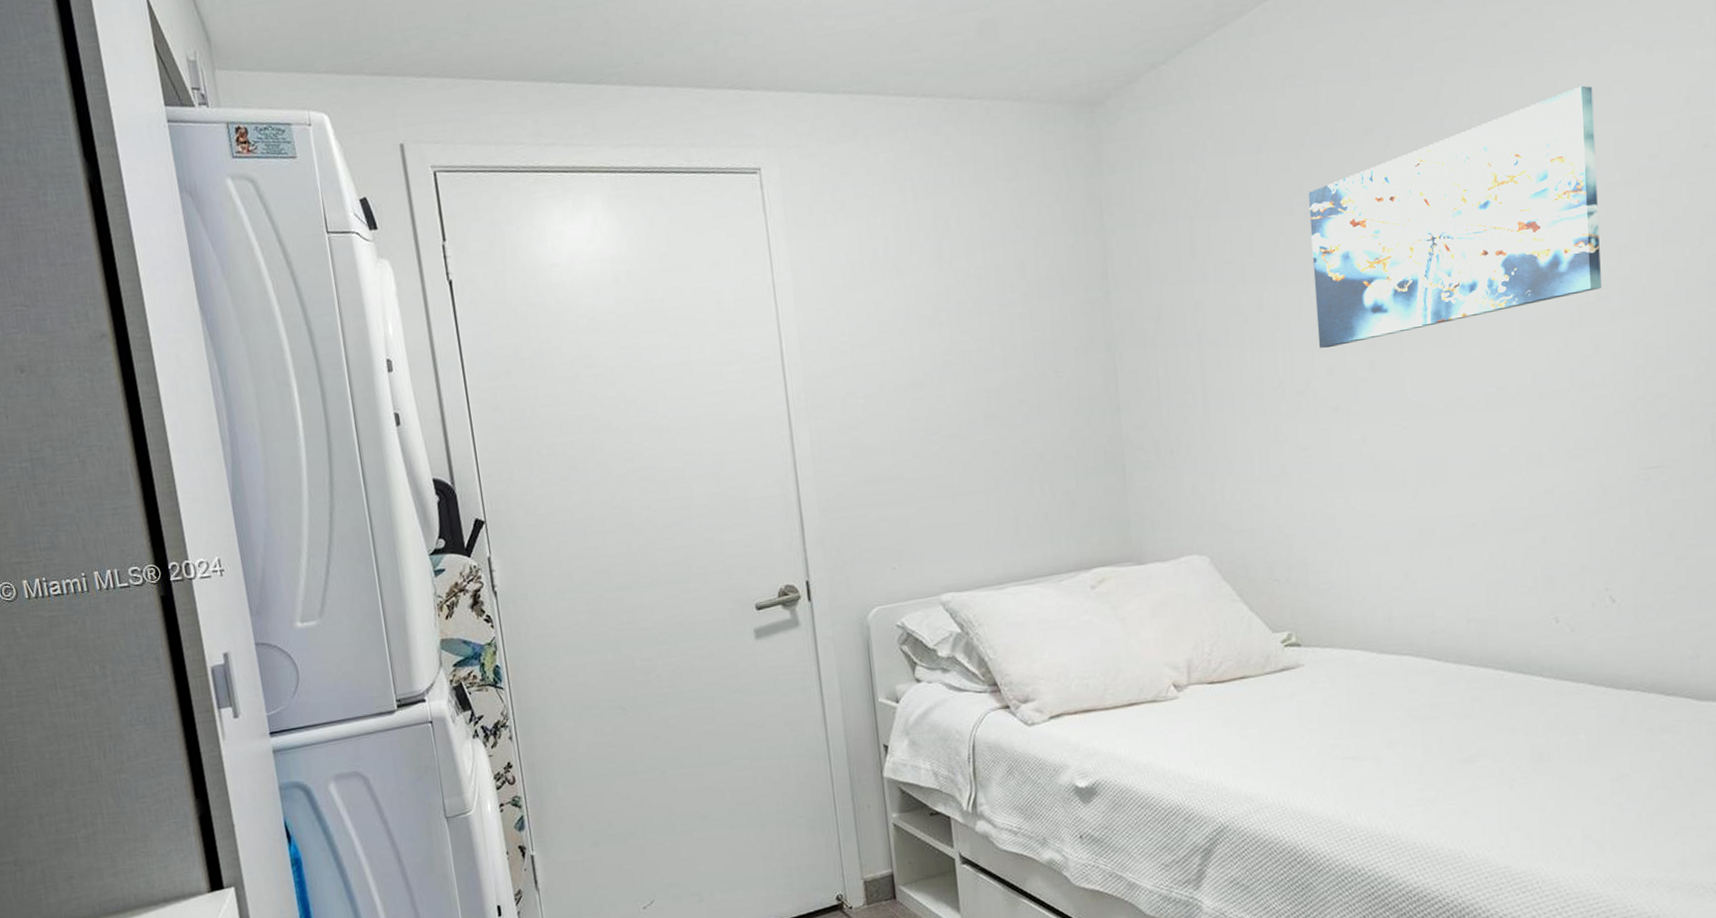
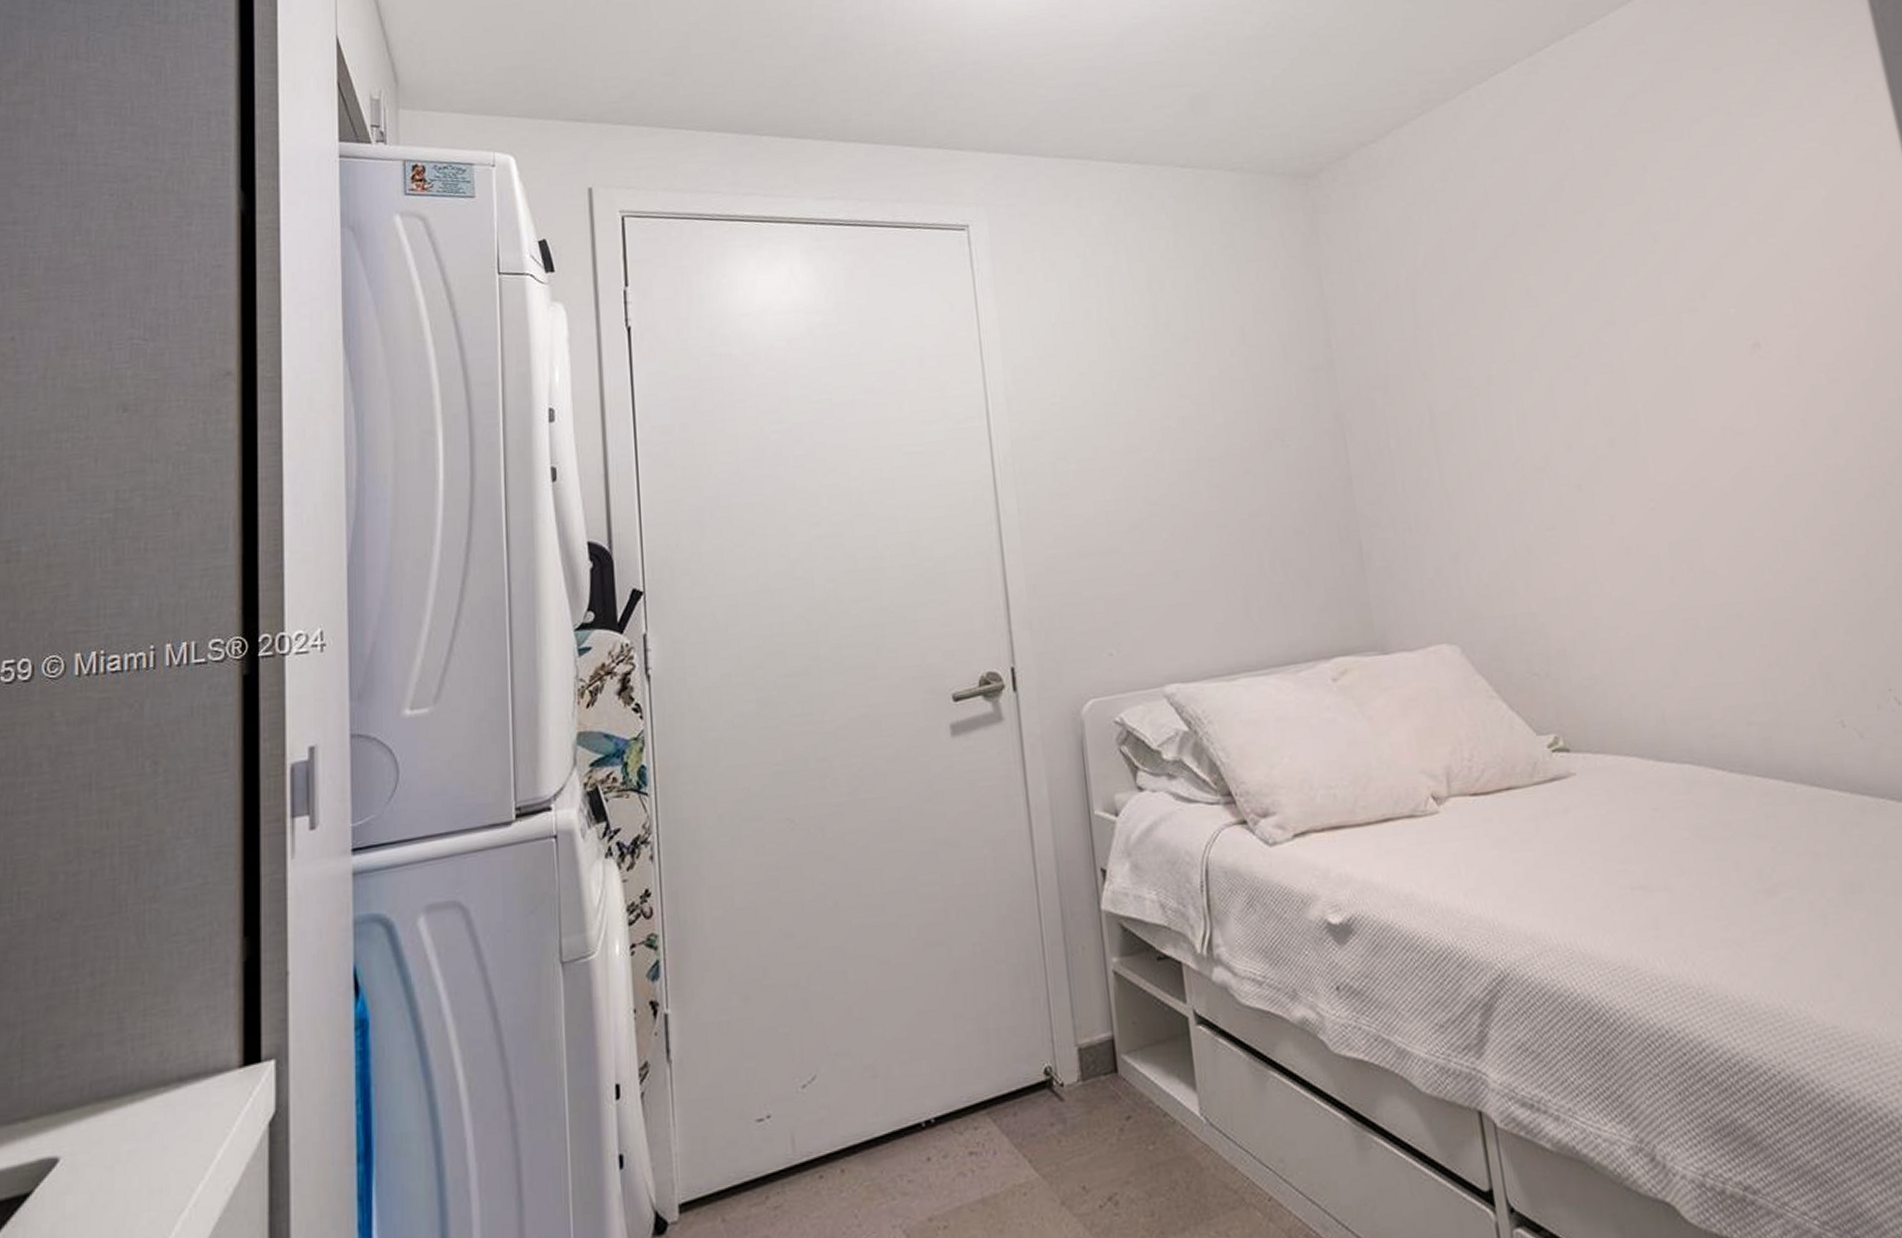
wall art: present [1308,85,1601,349] -> none [1527,178,1830,424]

